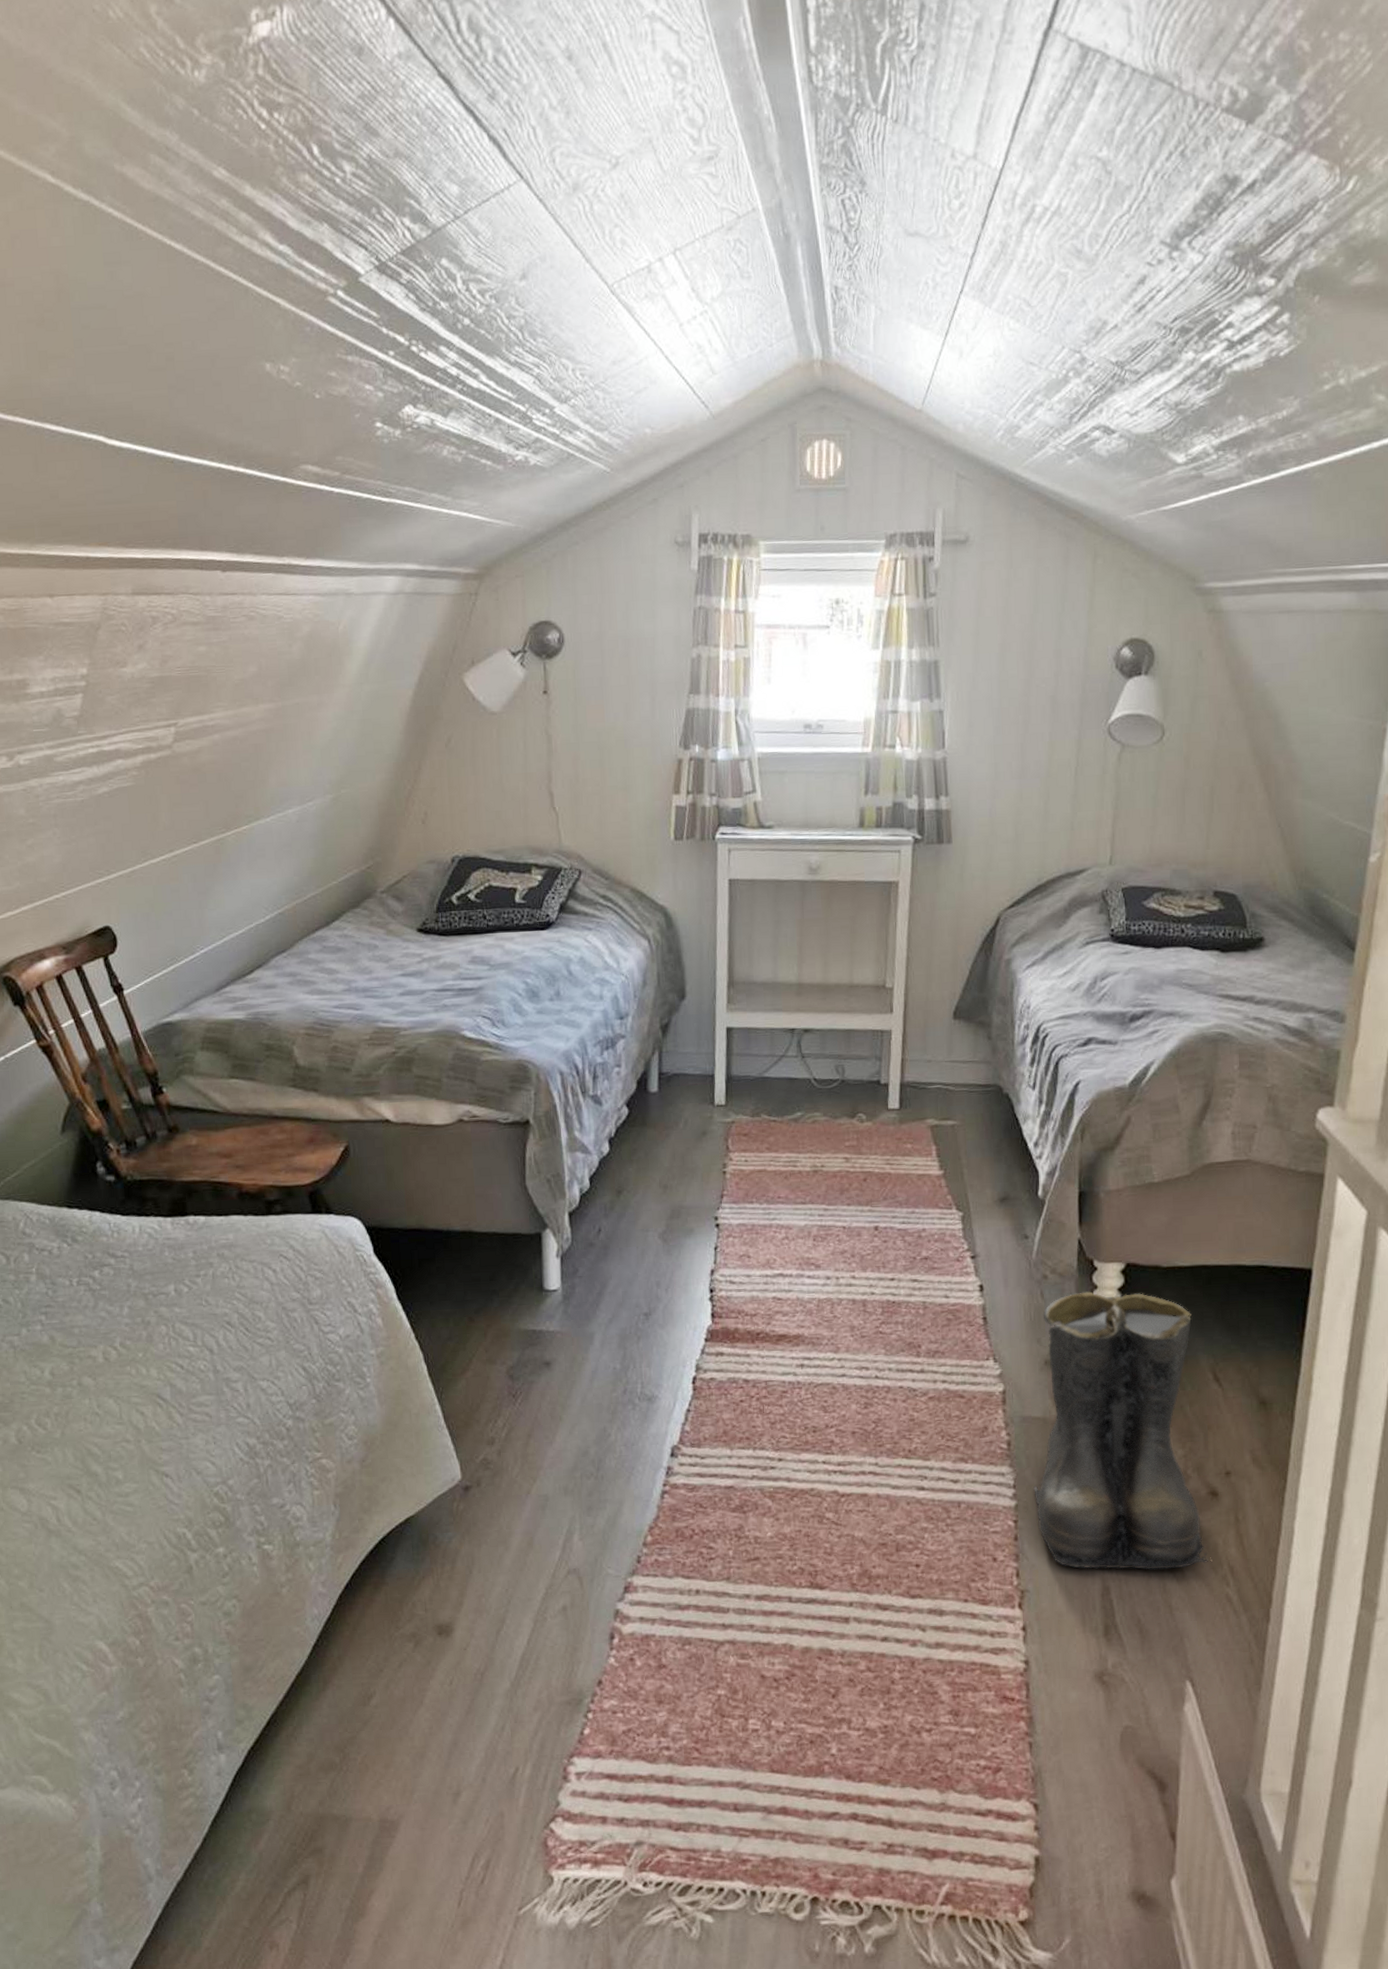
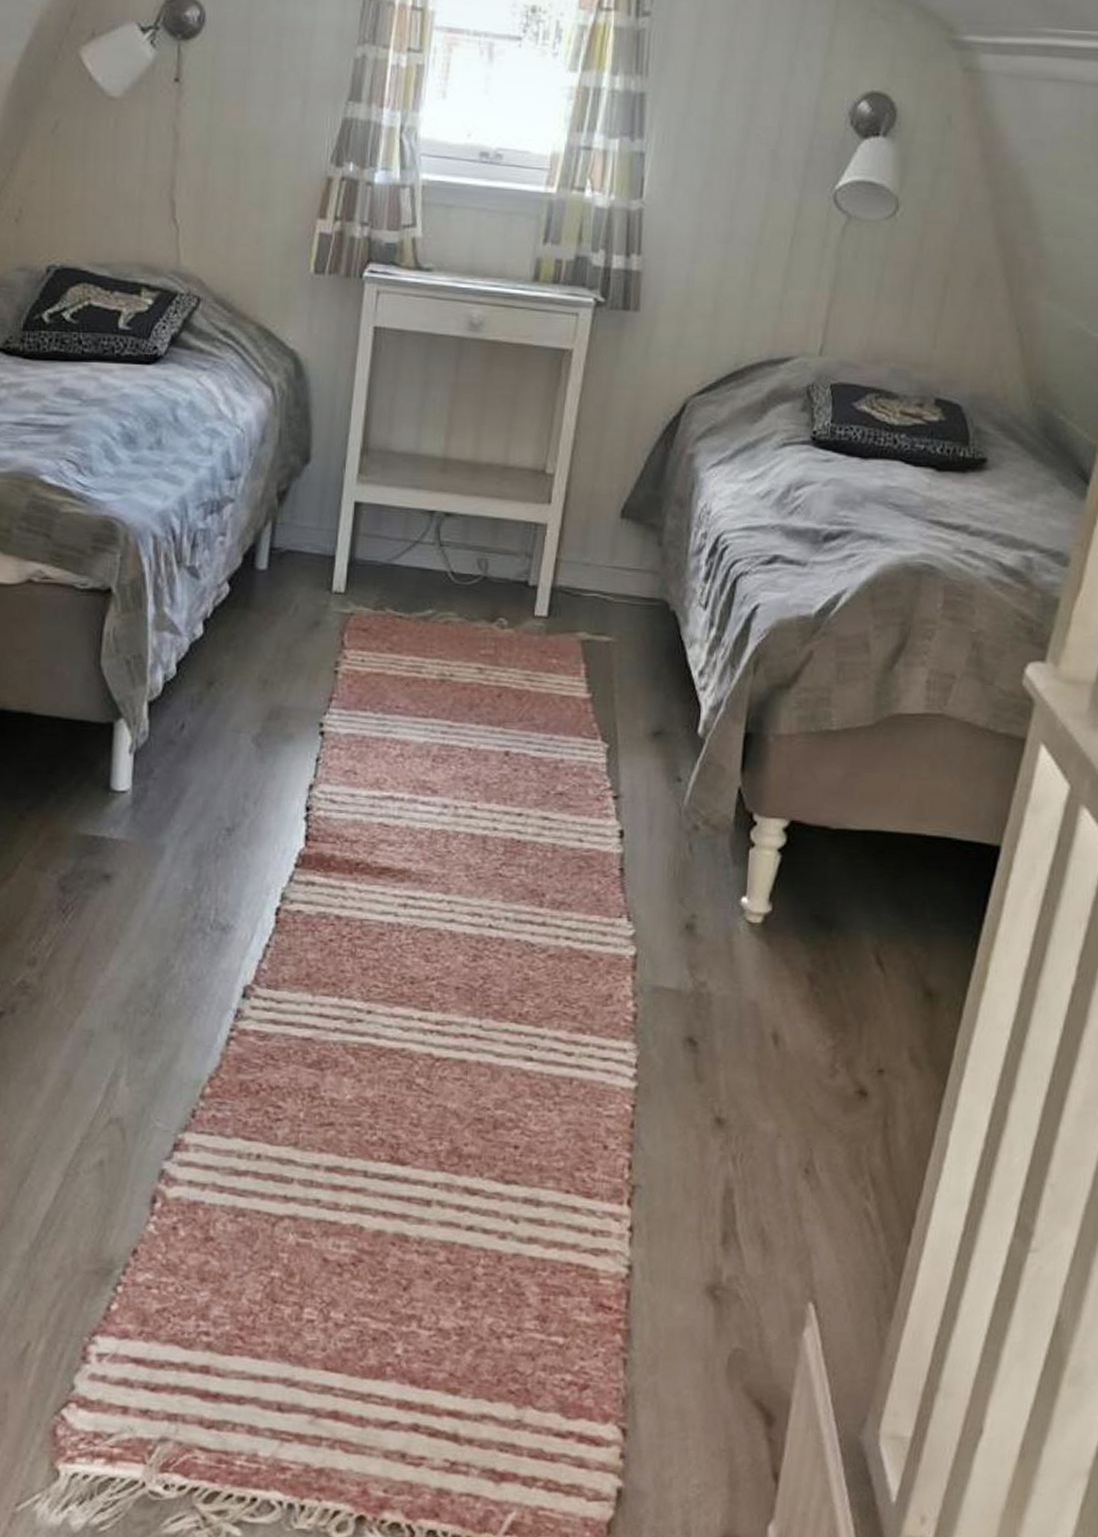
boots: present [1032,1291,1209,1570] -> none [657,849,859,1175]

